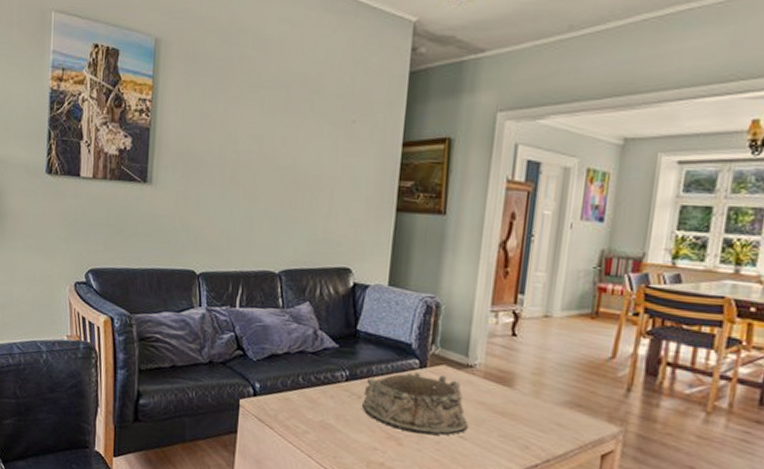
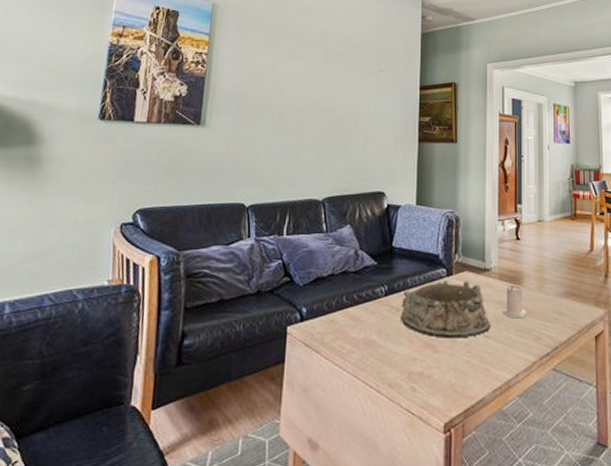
candle: none [484,385,516,424] -> present [502,284,527,319]

